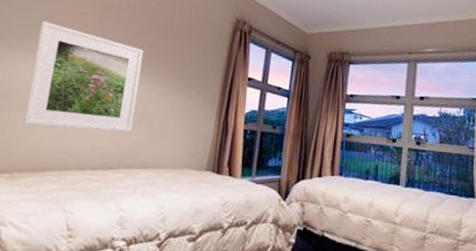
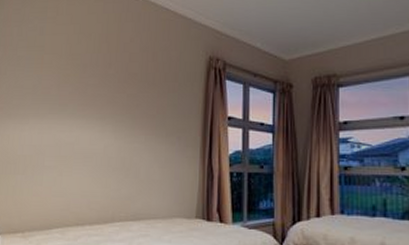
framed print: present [23,21,144,132] -> none [27,88,124,187]

